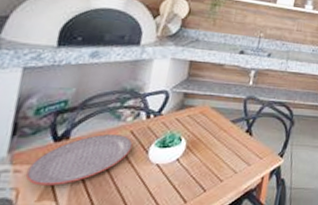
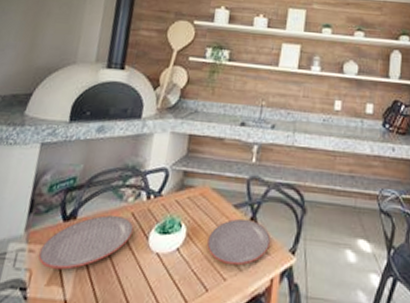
plate: none [206,131,264,169] -> present [207,218,271,266]

